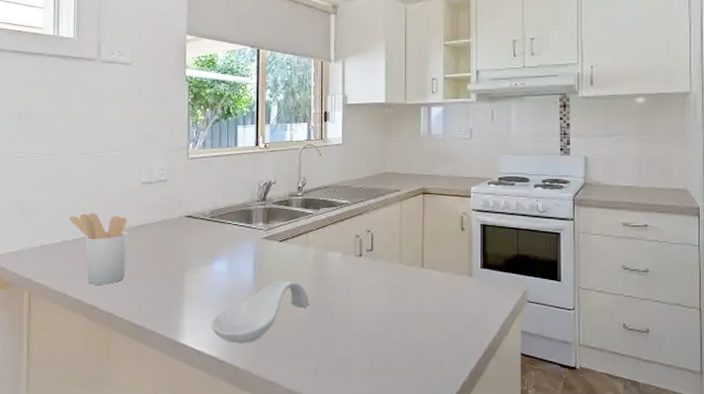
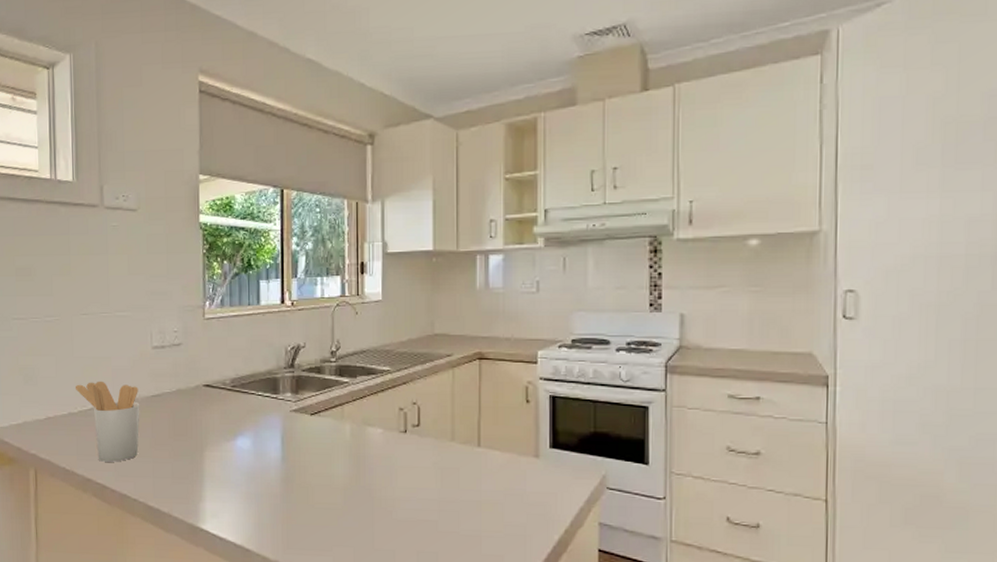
spoon rest: present [211,280,309,344] -> none [235,459,346,531]

